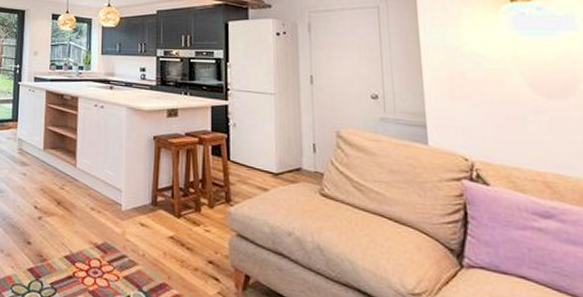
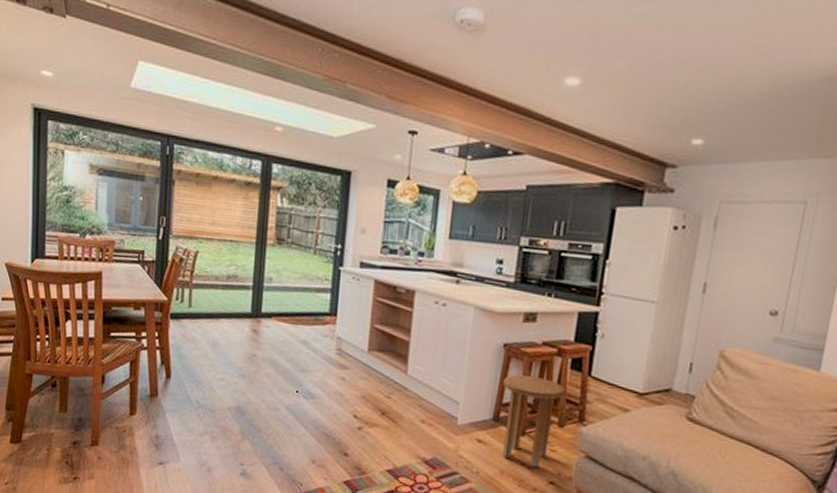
side table: none [156,163,211,249] -> present [502,374,566,468]

